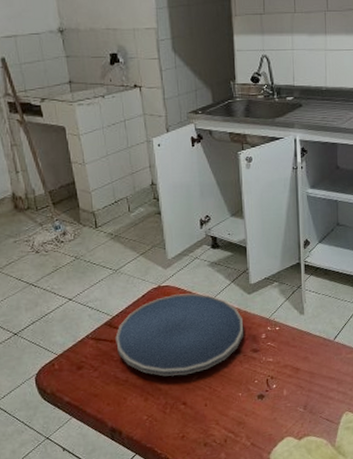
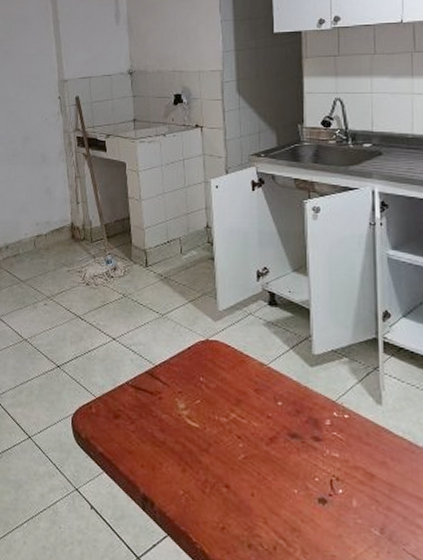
plate: present [115,293,243,377] -> none [156,352,302,452]

